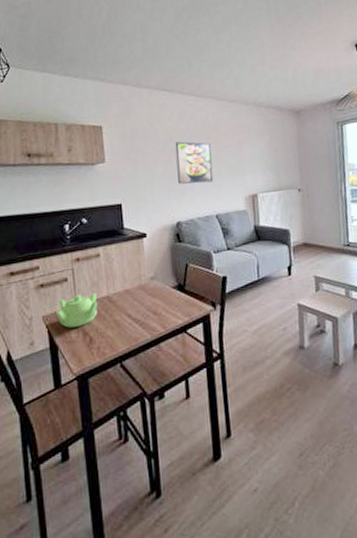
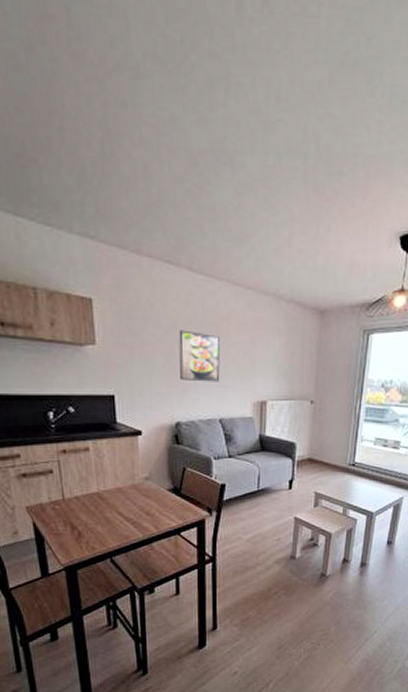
teapot: present [55,293,98,328] -> none [40,488,87,520]

